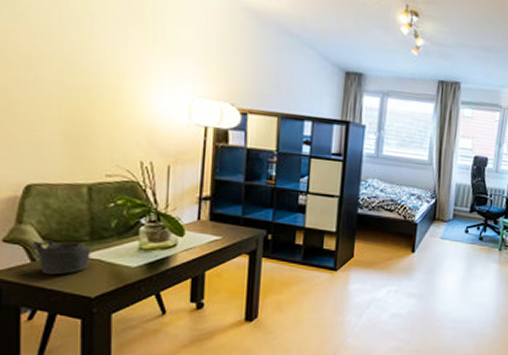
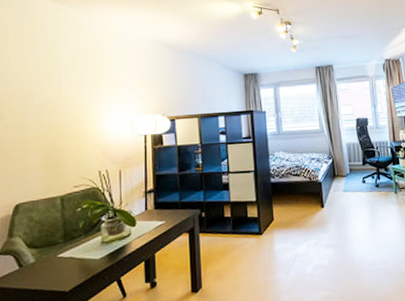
teapot: present [32,240,91,275] -> none [20,245,65,277]

